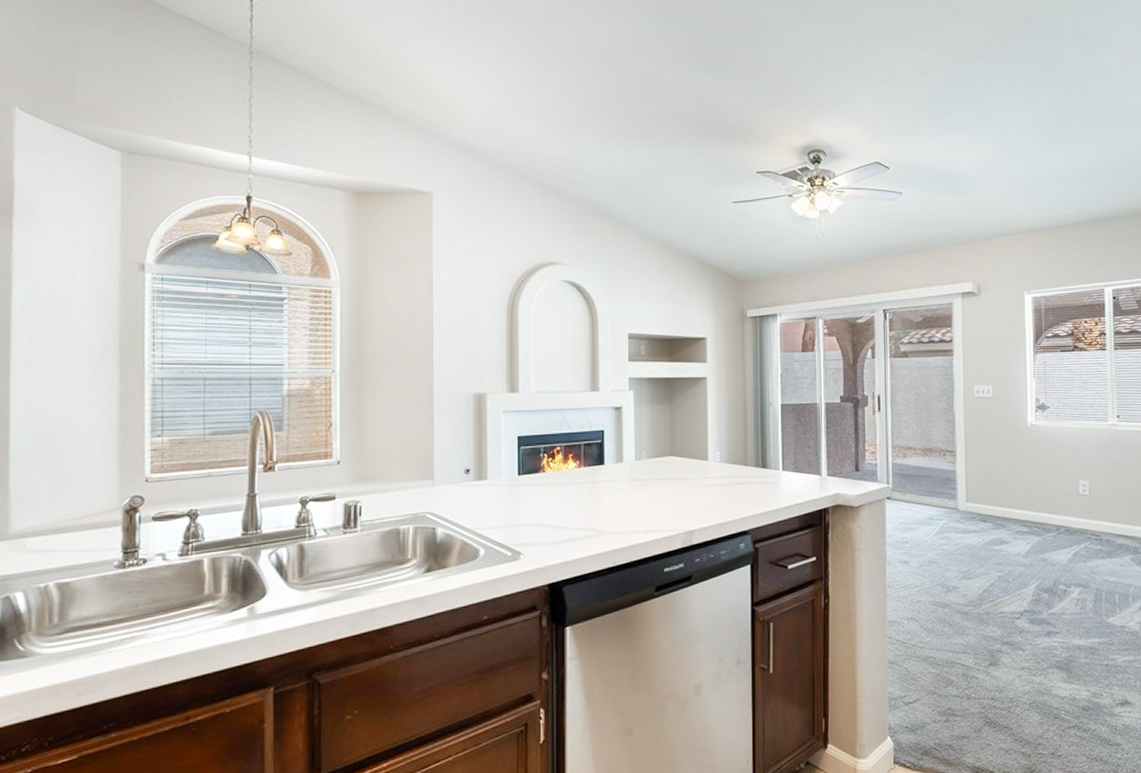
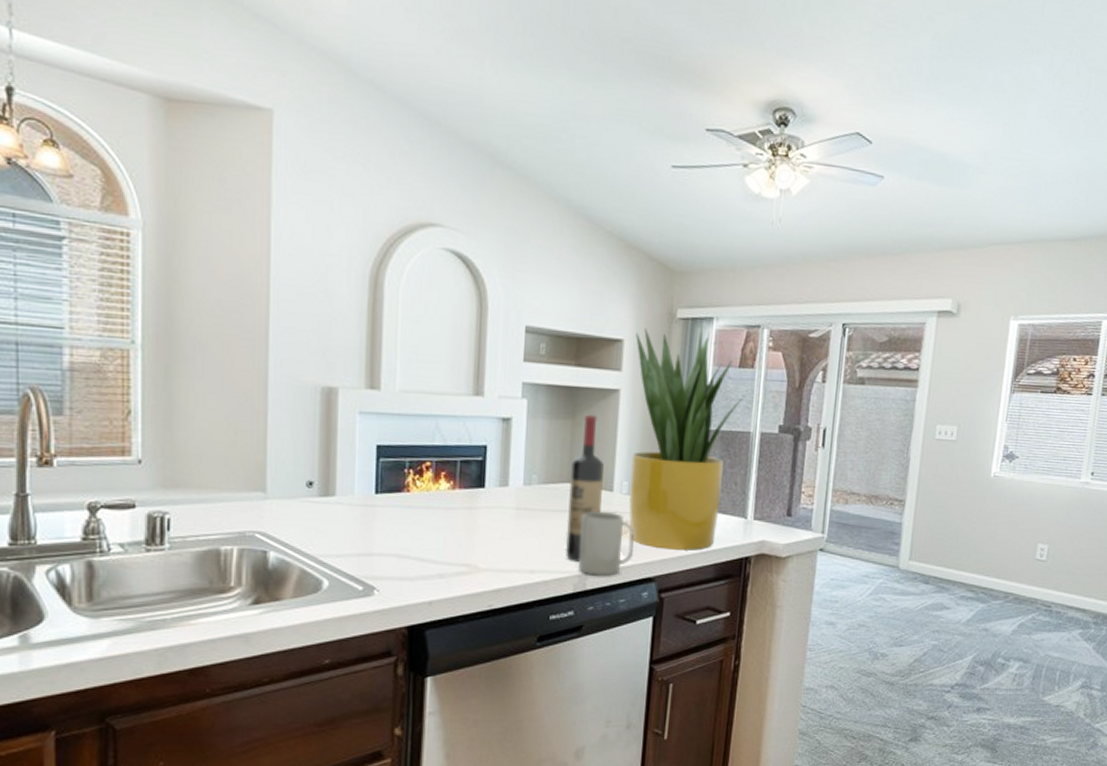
wine bottle: none [671,399,699,521] -> present [564,414,604,561]
mug: none [684,477,729,533] -> present [579,510,634,577]
planter: none [716,320,810,506] -> present [628,324,747,551]

